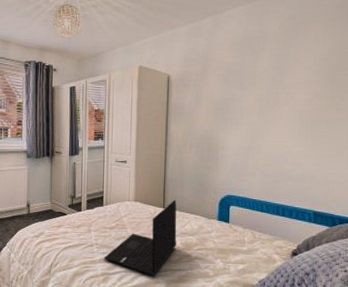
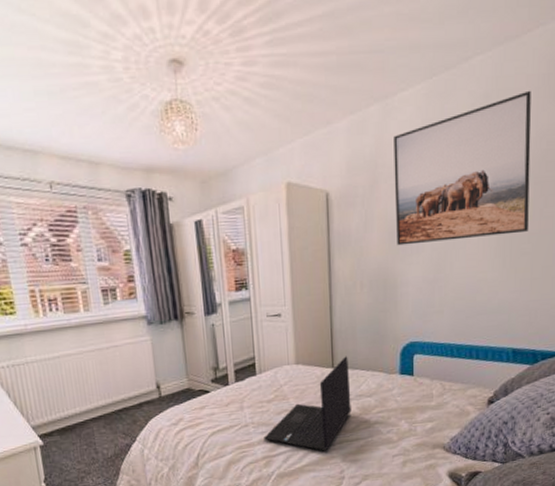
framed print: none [220,16,329,120] -> present [394,90,531,246]

